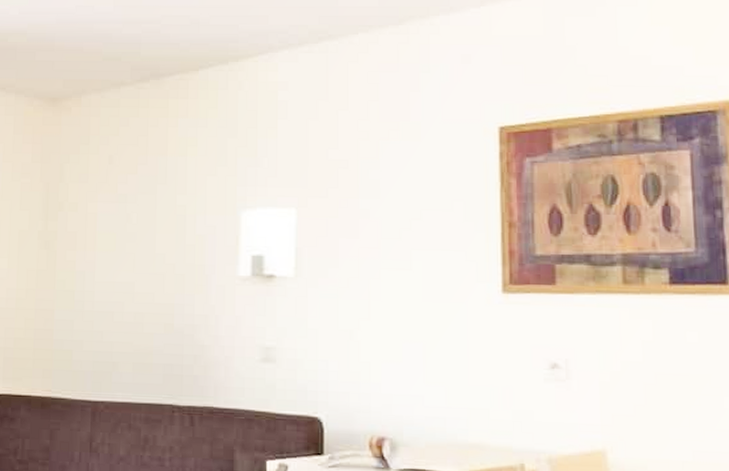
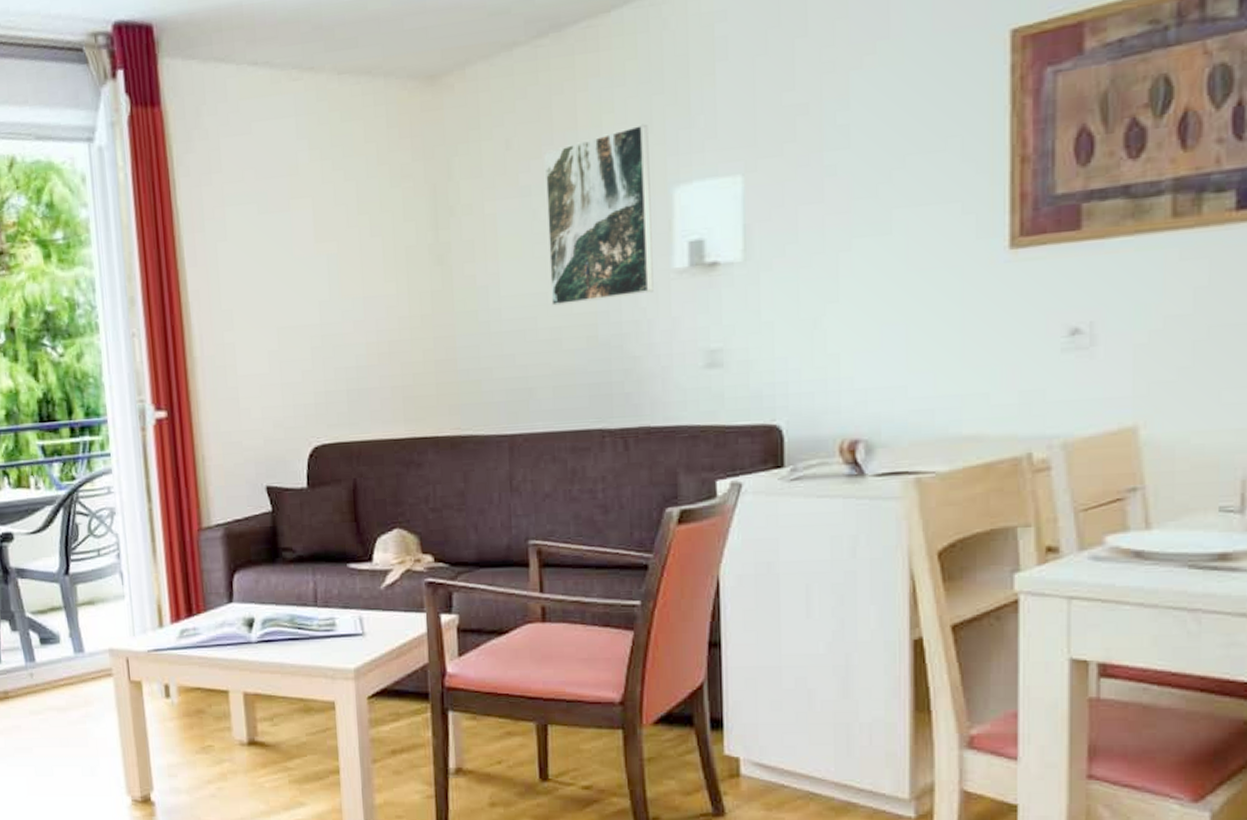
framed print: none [137,158,223,295] -> present [544,124,654,306]

